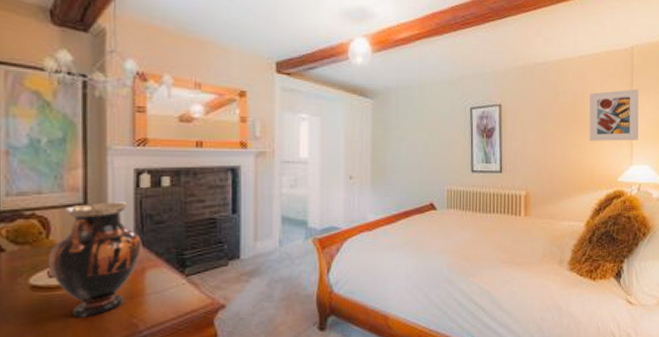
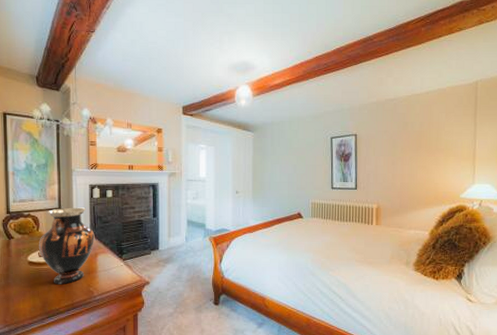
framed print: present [589,89,639,141] -> none [434,118,482,164]

